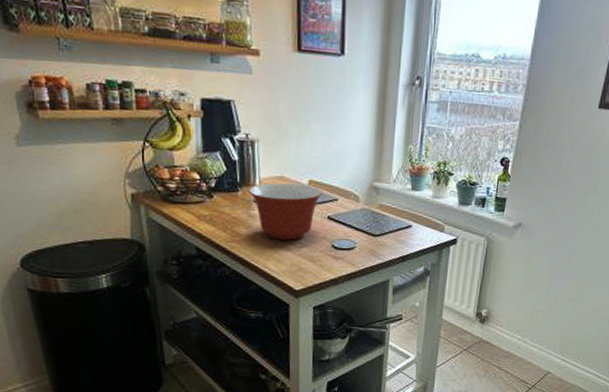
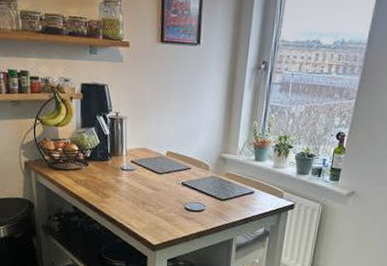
mixing bowl: present [249,183,323,240] -> none [117,153,179,202]

